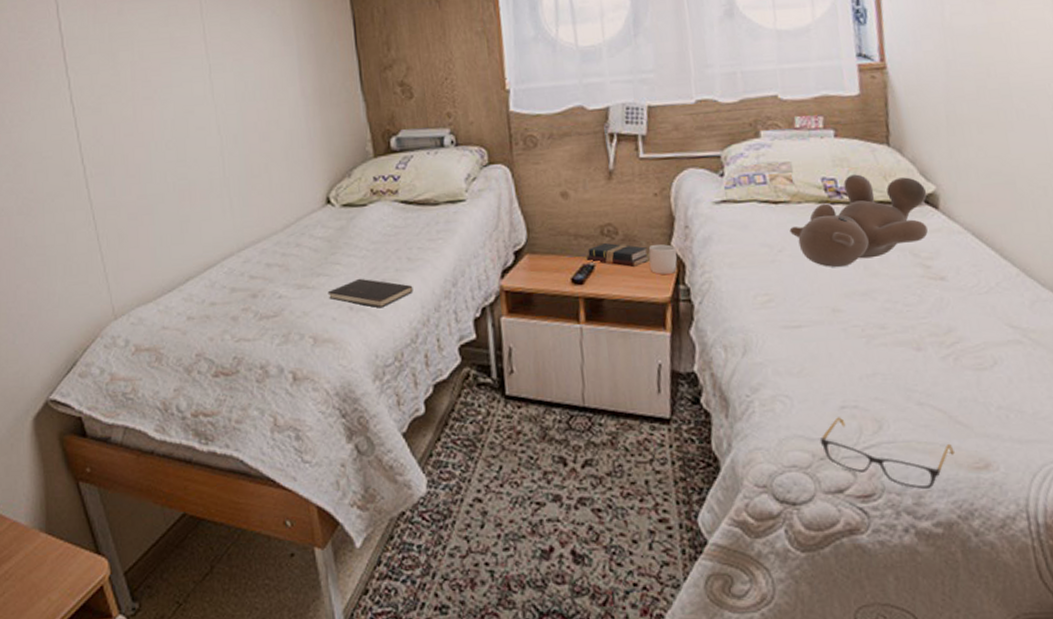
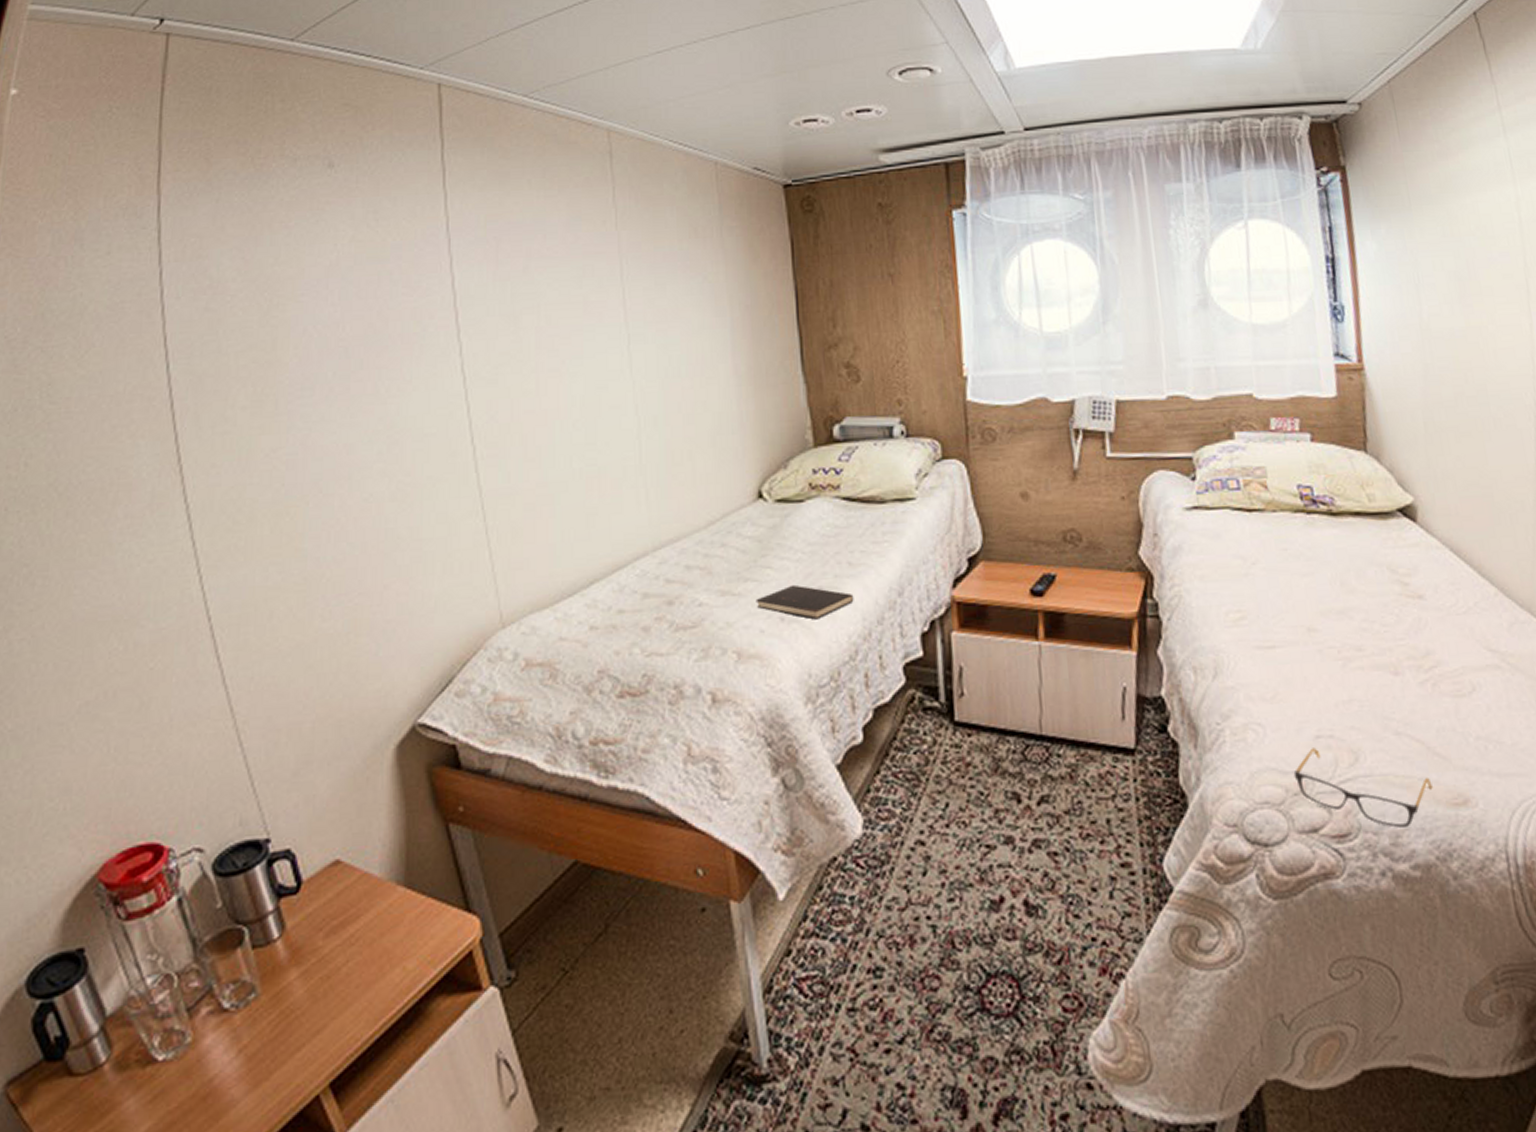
hardback book: present [587,243,650,268] -> none [1048,551,1115,579]
mug: present [648,244,678,275] -> none [1114,553,1145,588]
teddy bear: present [789,174,928,268] -> none [1263,482,1406,583]

